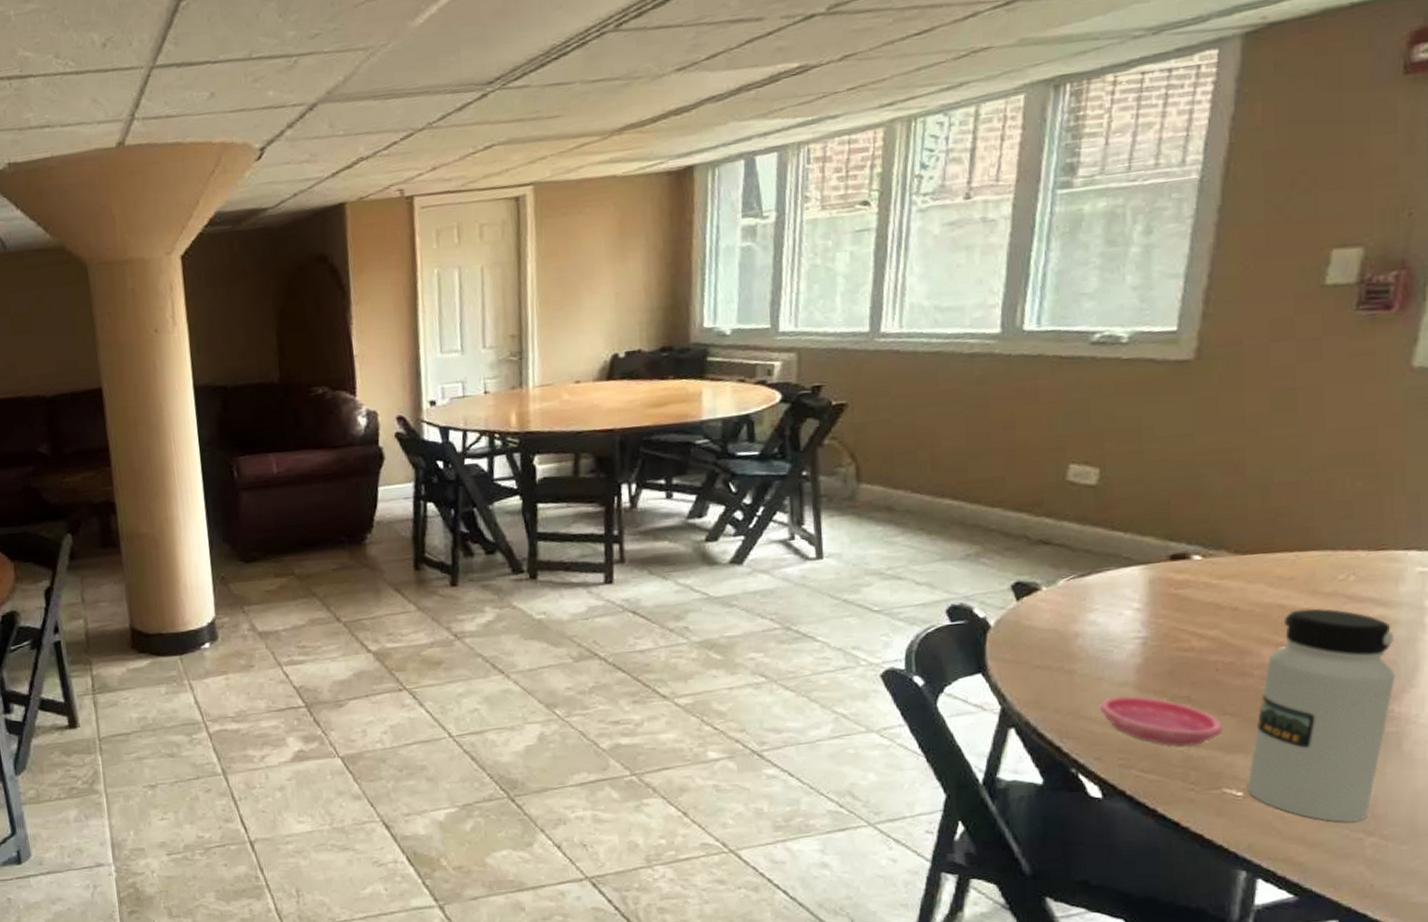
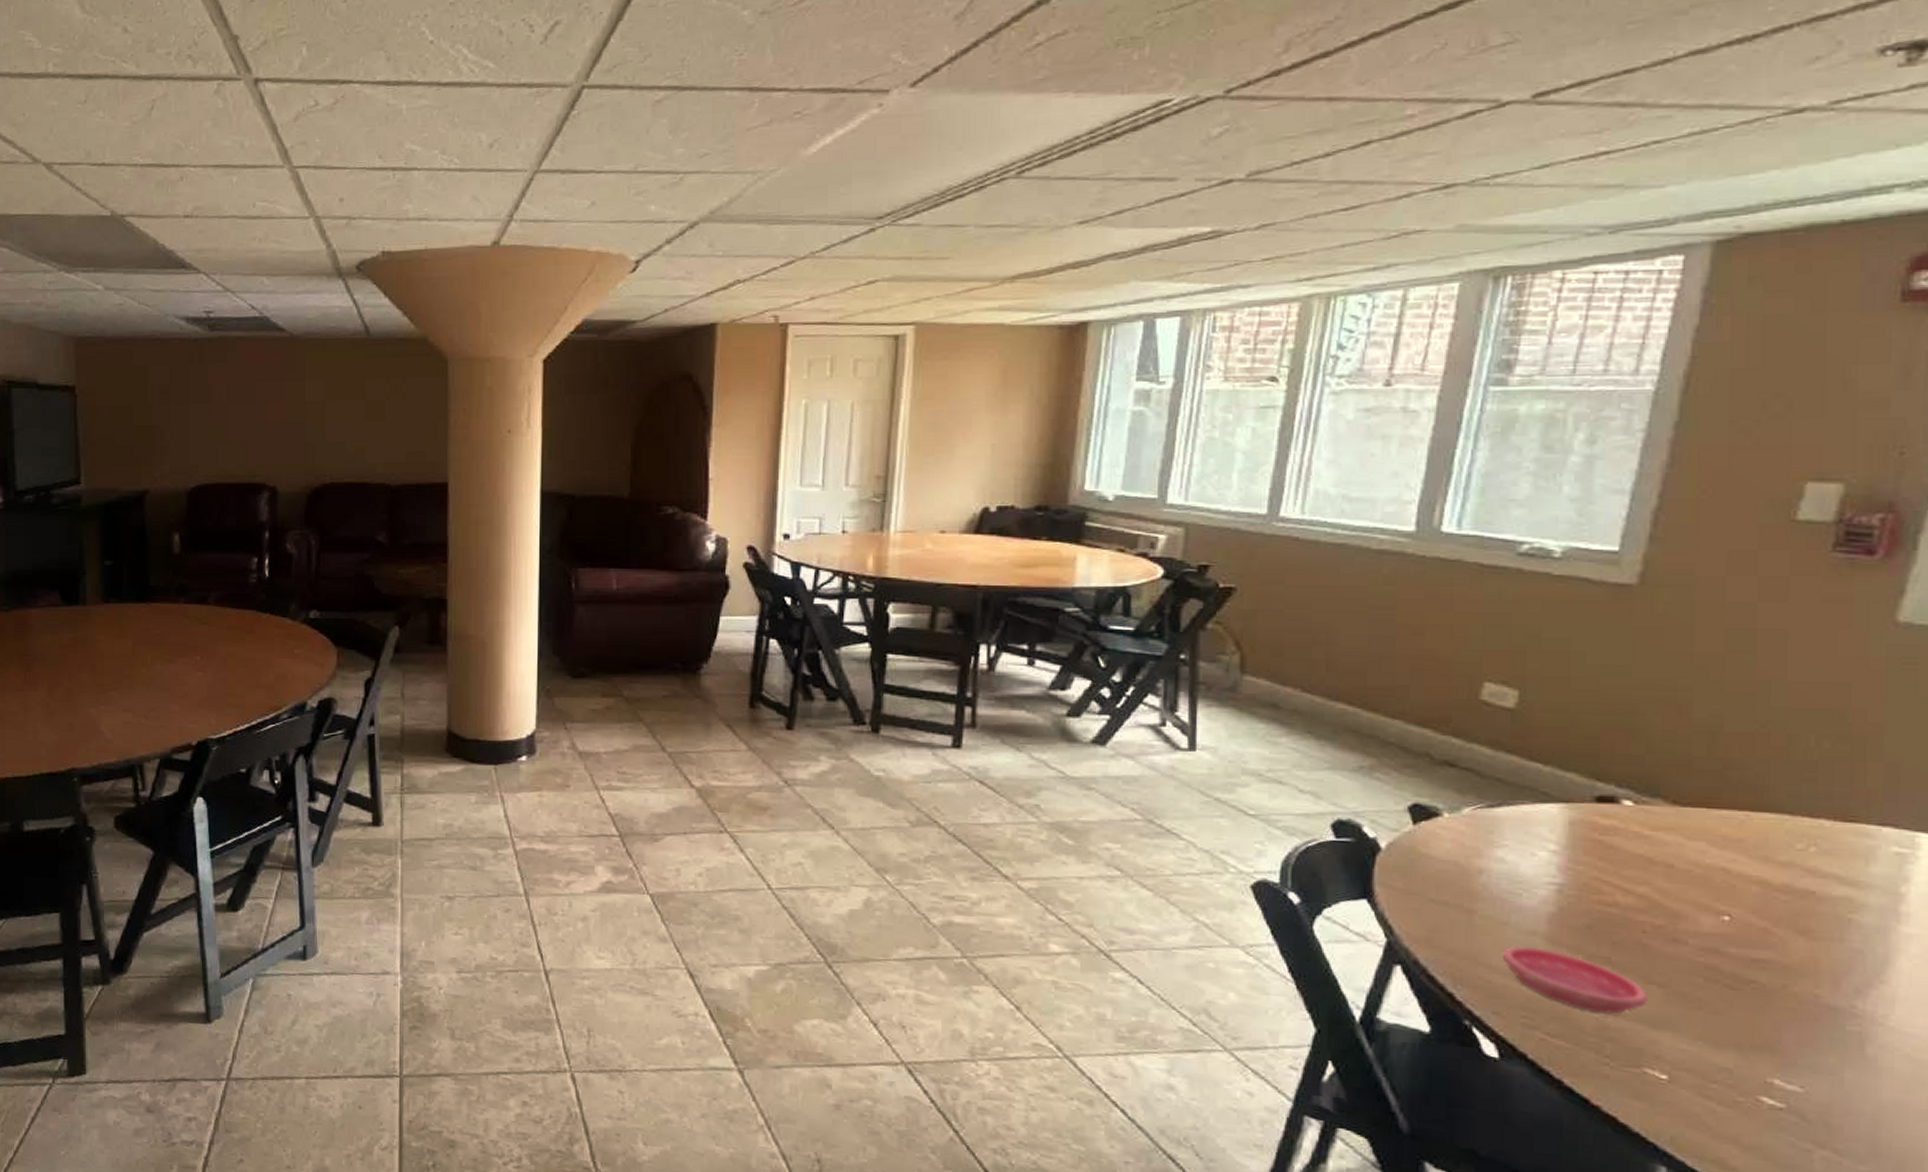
water bottle: present [1247,608,1396,822] -> none [1673,876,1861,1129]

